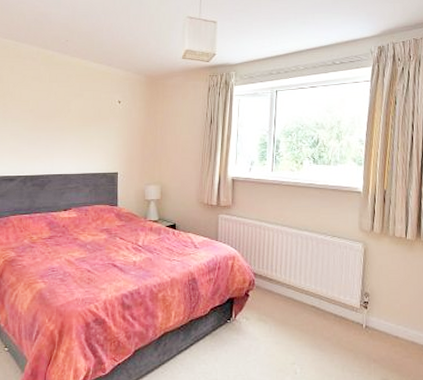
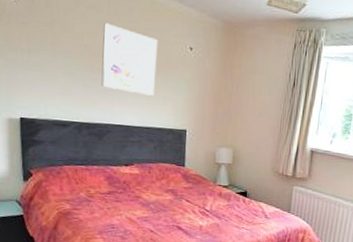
wall art: none [43,89,91,146] -> present [101,23,158,96]

